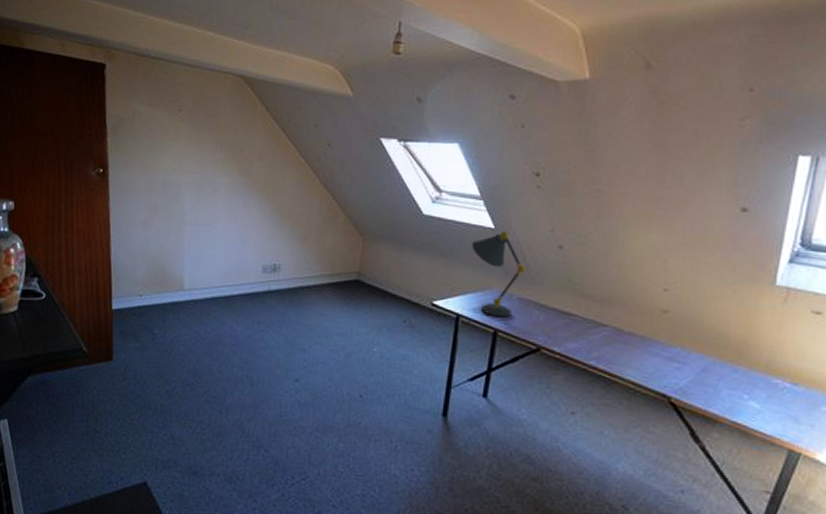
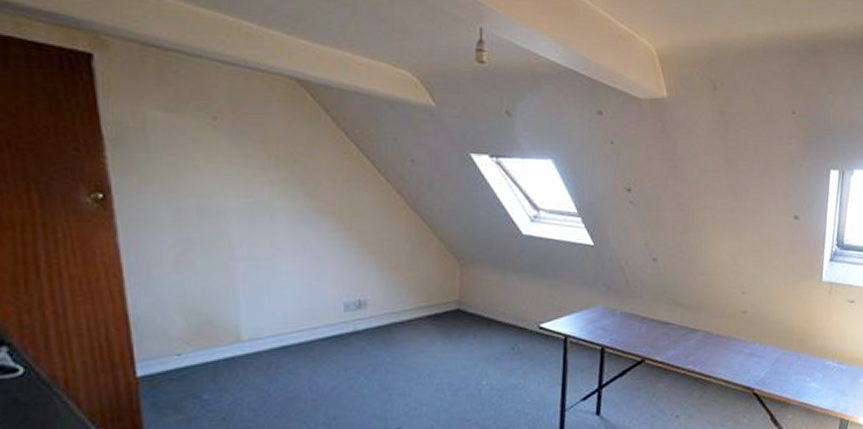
desk lamp: present [472,231,526,317] -> none [573,247,626,334]

